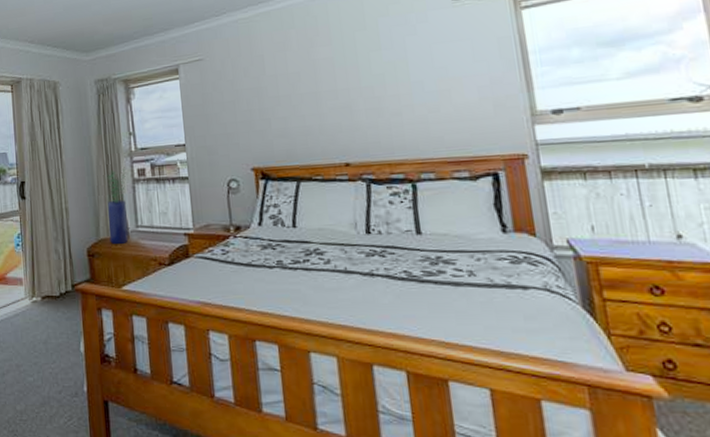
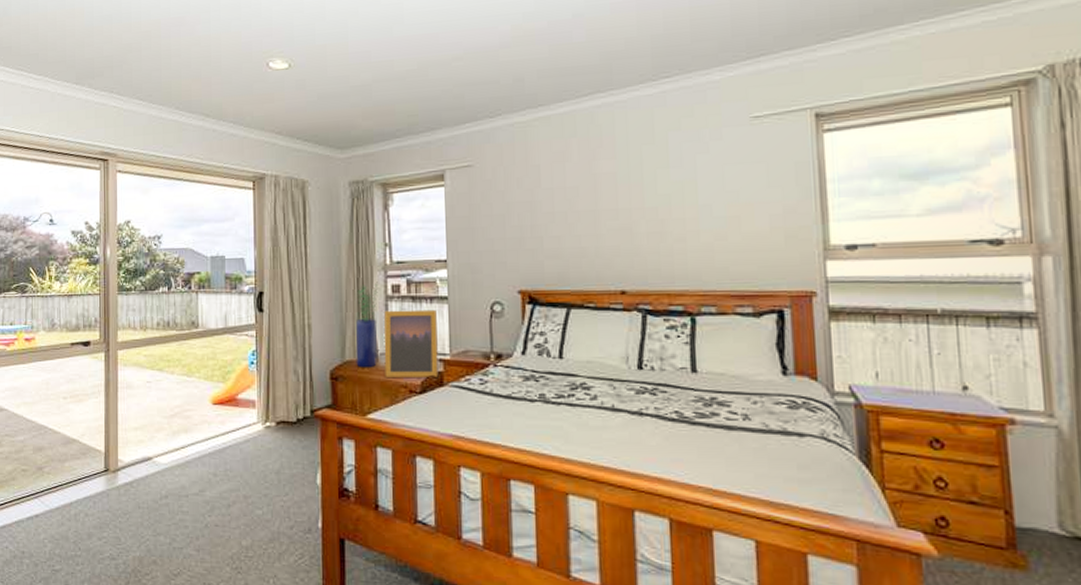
picture frame: none [132,189,184,253] -> present [384,309,439,379]

